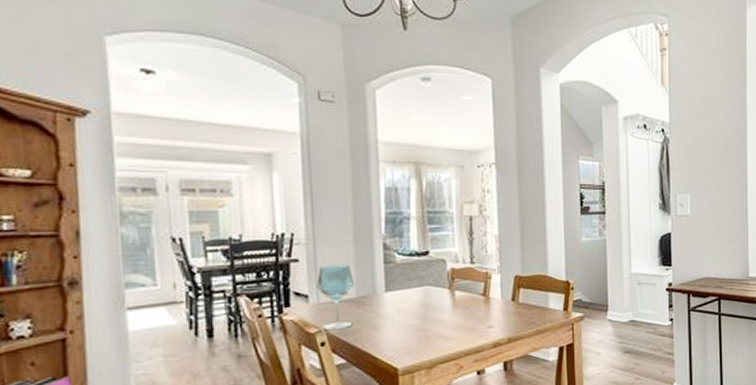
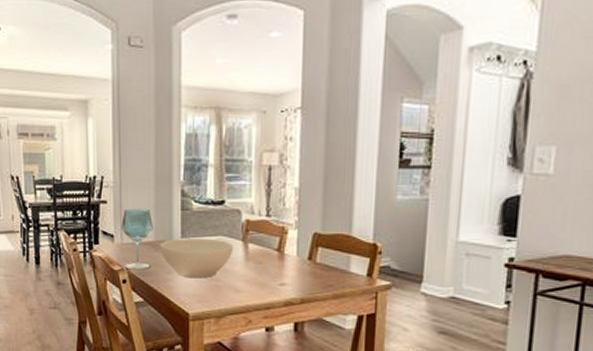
bowl: none [362,289,441,332] -> present [160,238,234,279]

